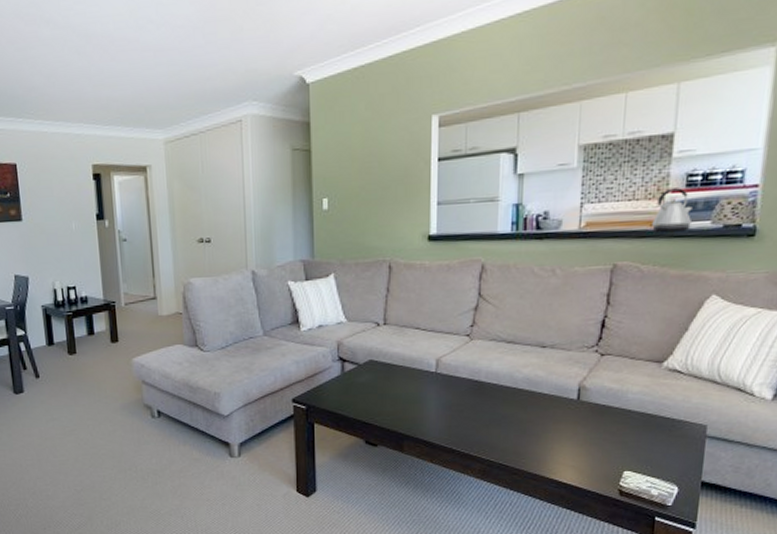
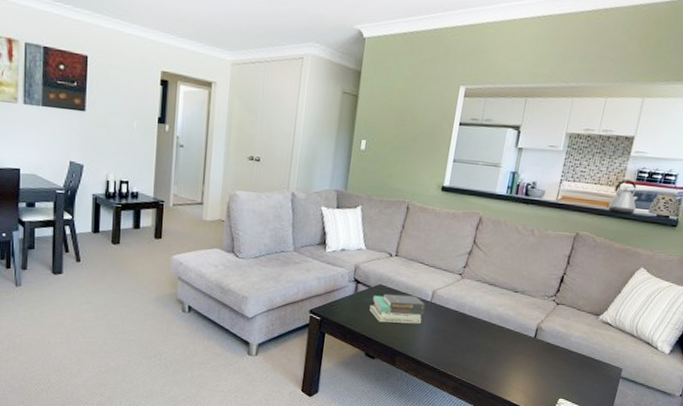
books: none [362,368,430,404] -> present [369,293,426,325]

